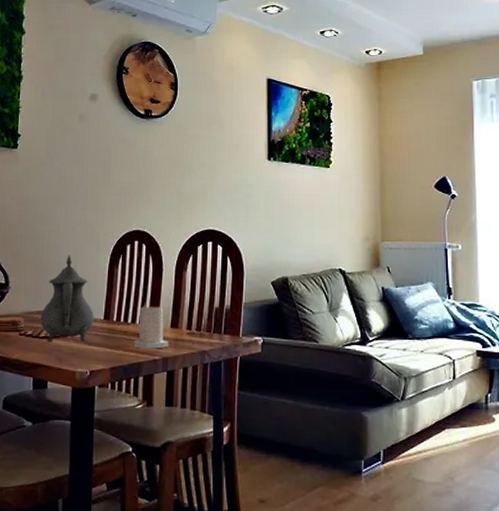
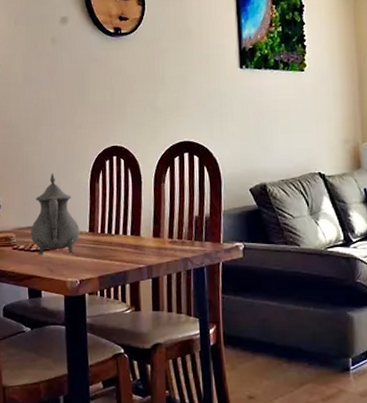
candle: present [133,303,169,349] -> none [118,215,153,258]

